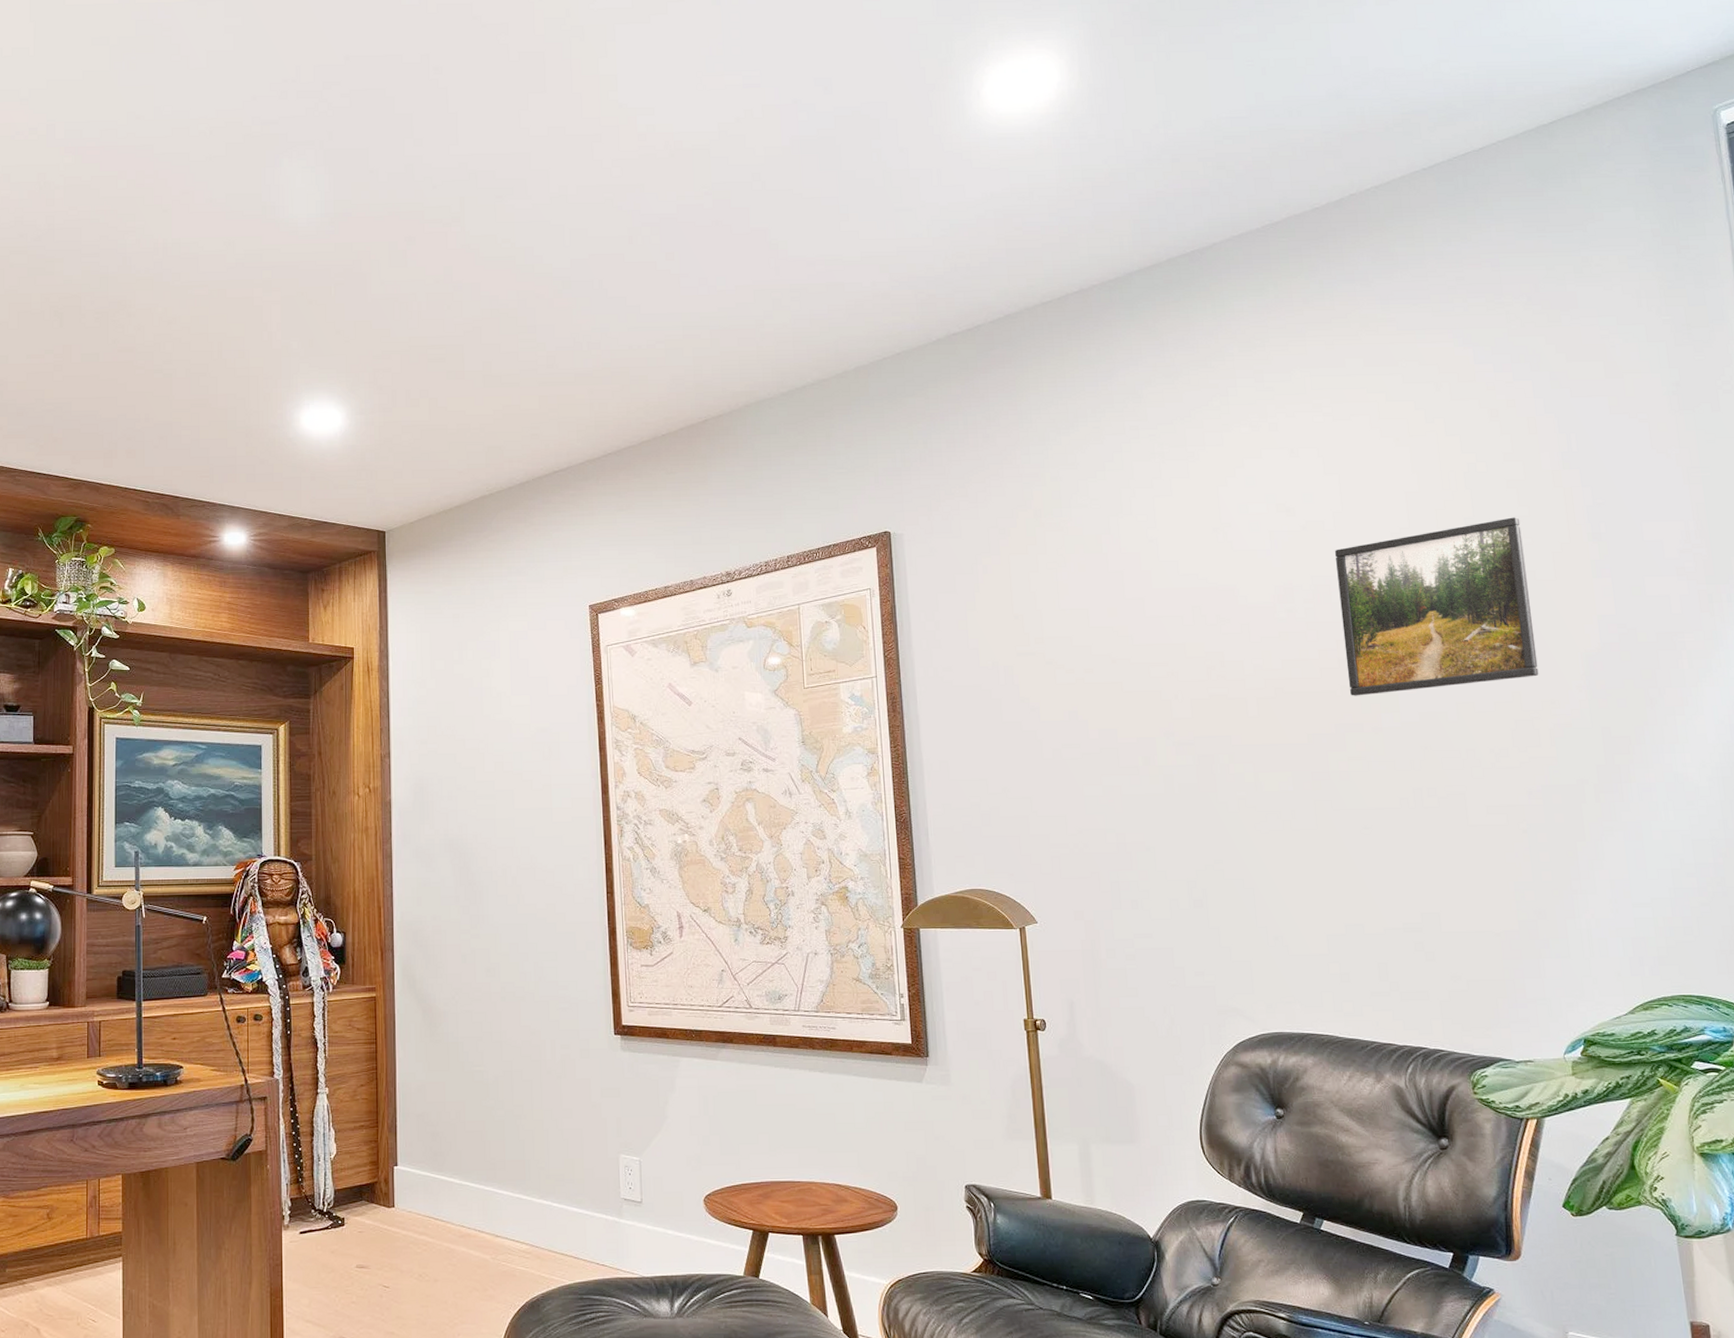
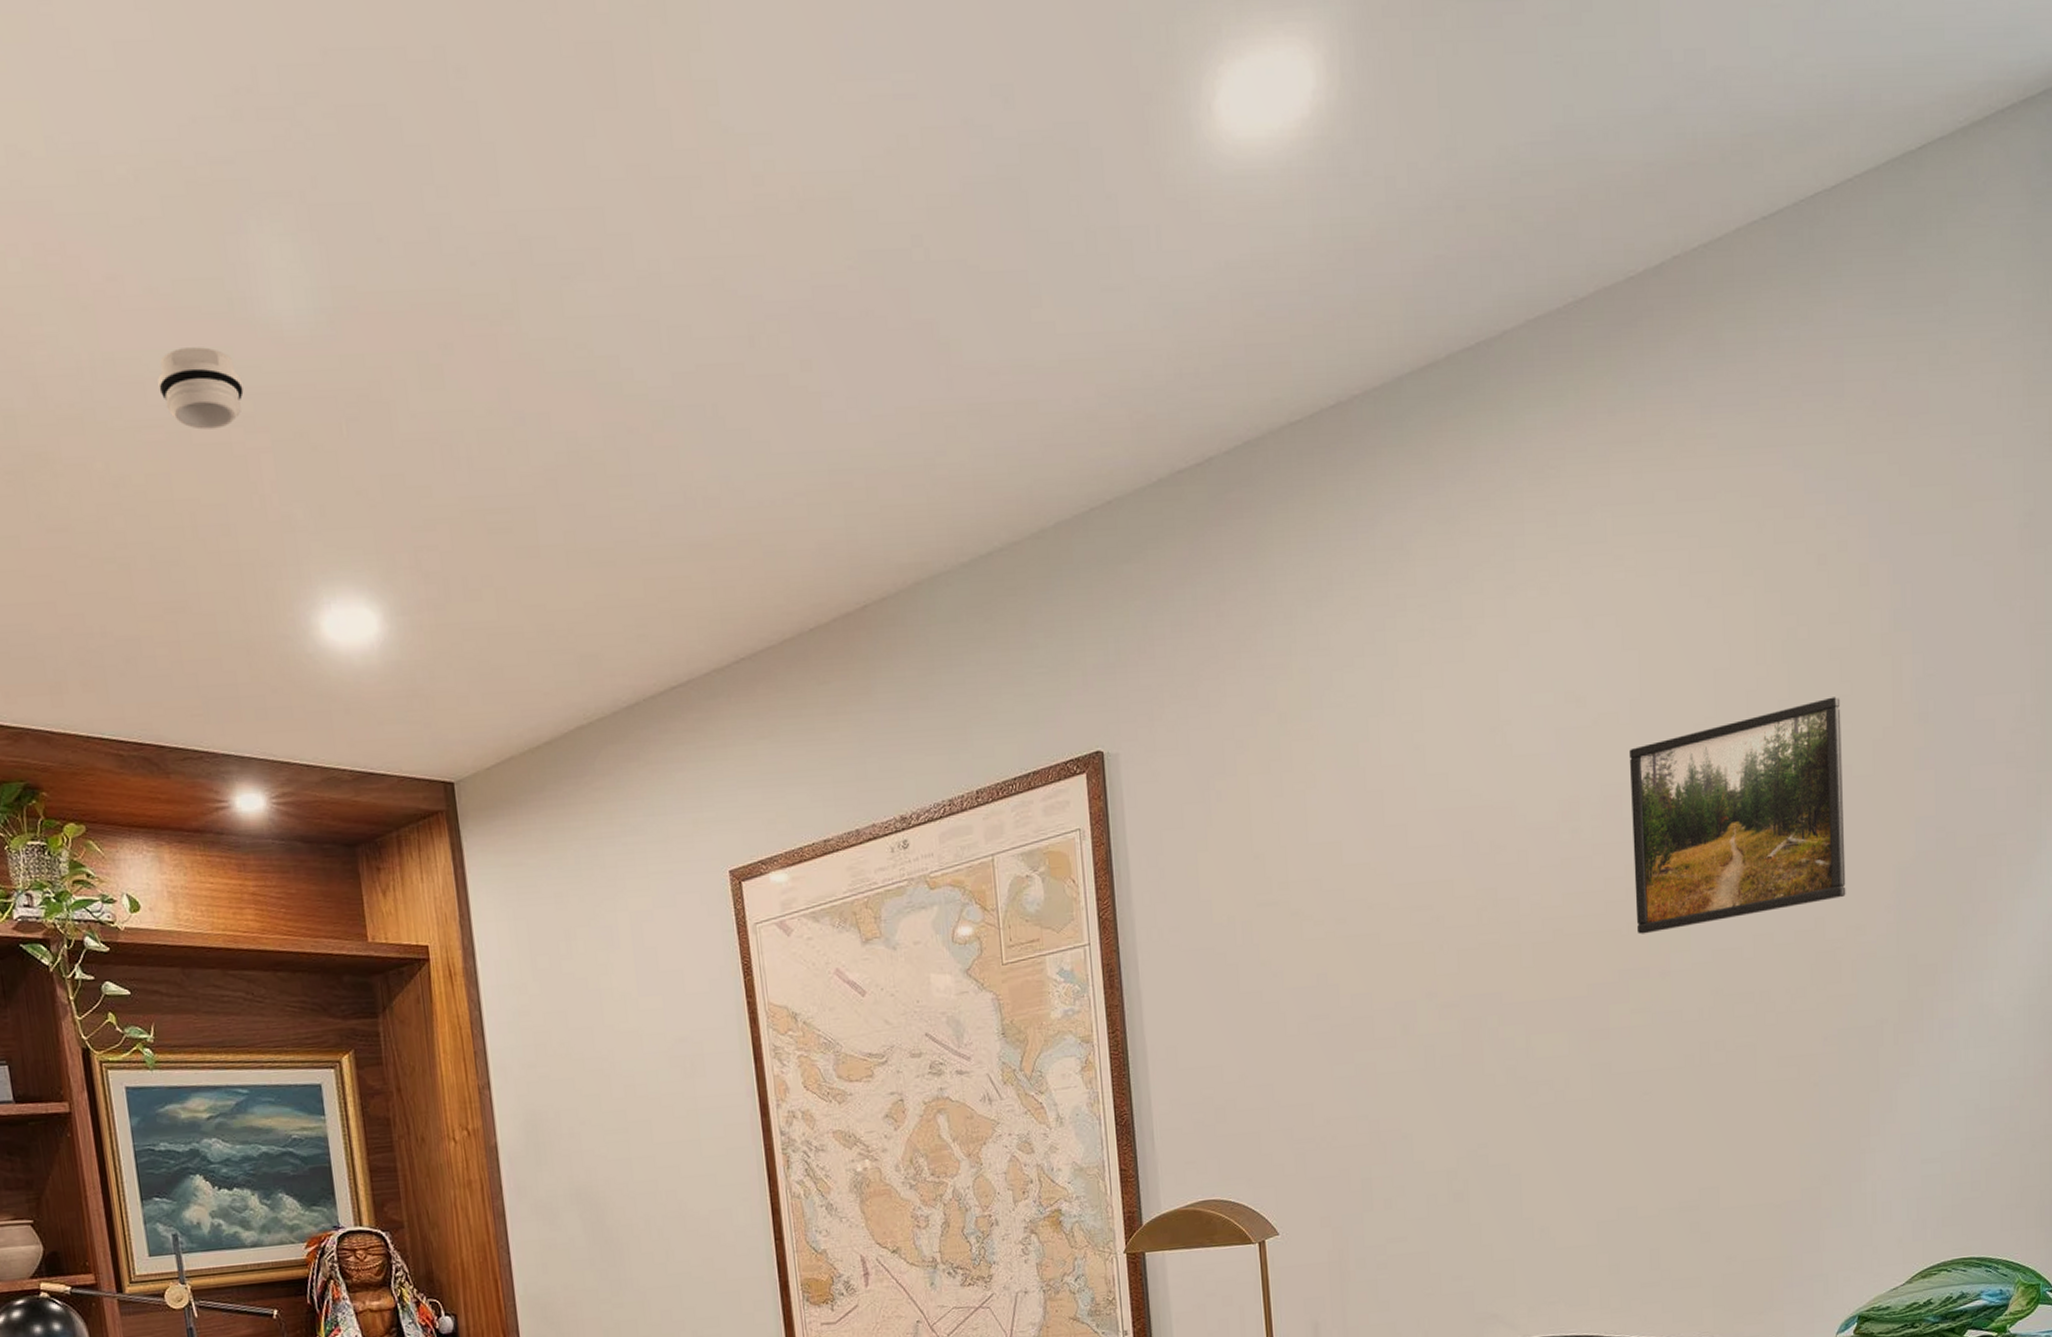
smoke detector: none [208,236,266,289] -> present [158,347,244,430]

